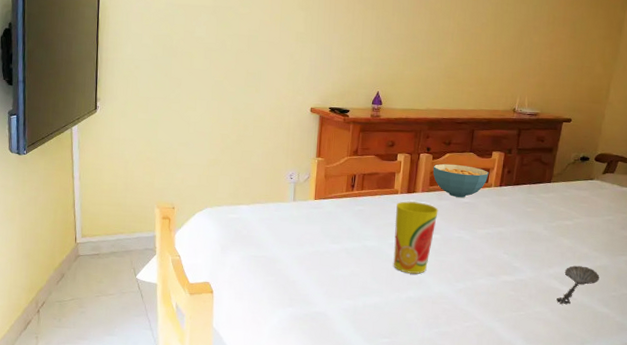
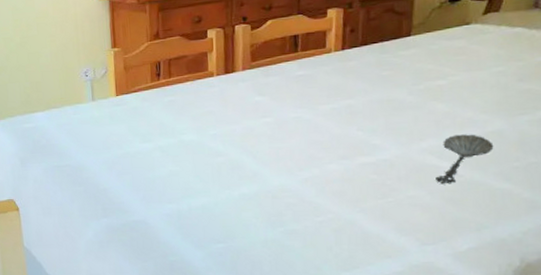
cup: present [393,201,438,274] -> none [213,82,266,167]
cereal bowl: present [433,163,489,198] -> none [253,31,326,71]

